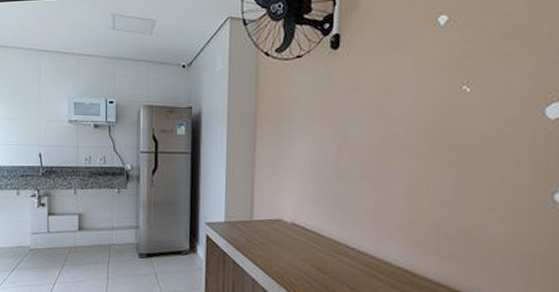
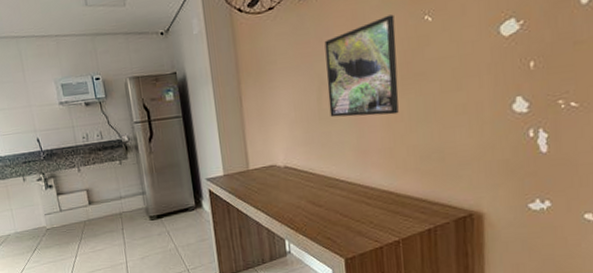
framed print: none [348,80,429,185] -> present [324,14,399,118]

